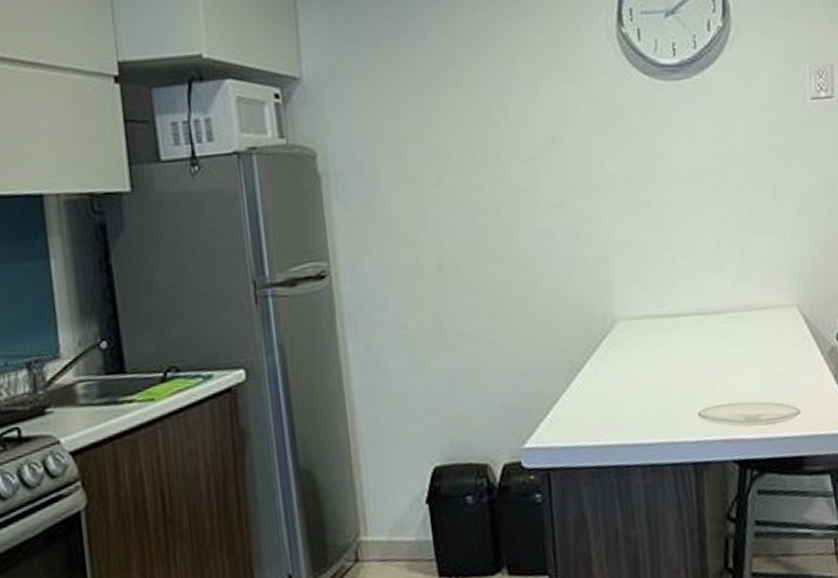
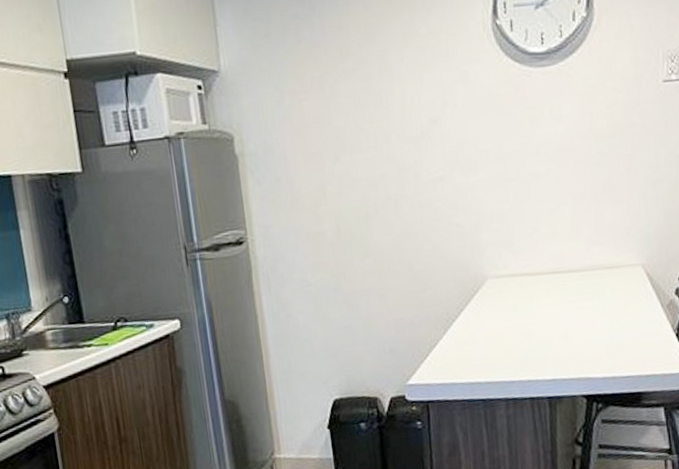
plate: present [697,401,802,428] -> none [553,346,642,368]

